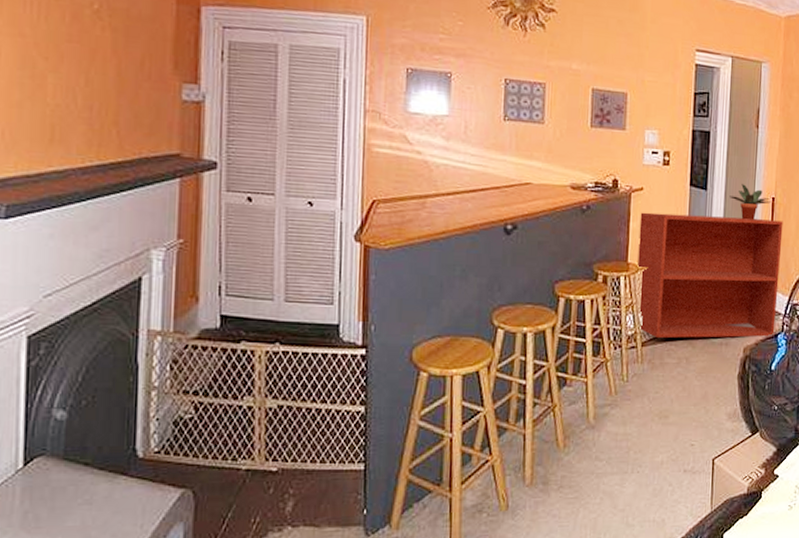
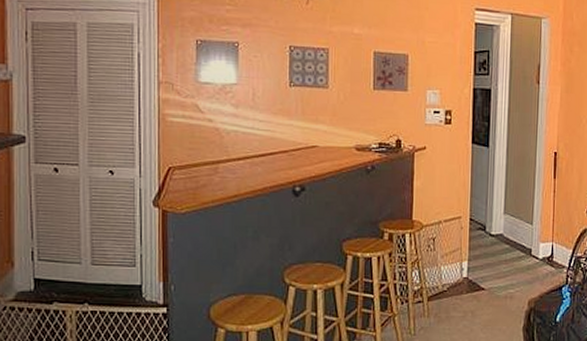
tv stand: present [637,212,783,338] -> none [422,170,566,292]
potted plant: present [729,184,771,220] -> none [511,140,553,175]

